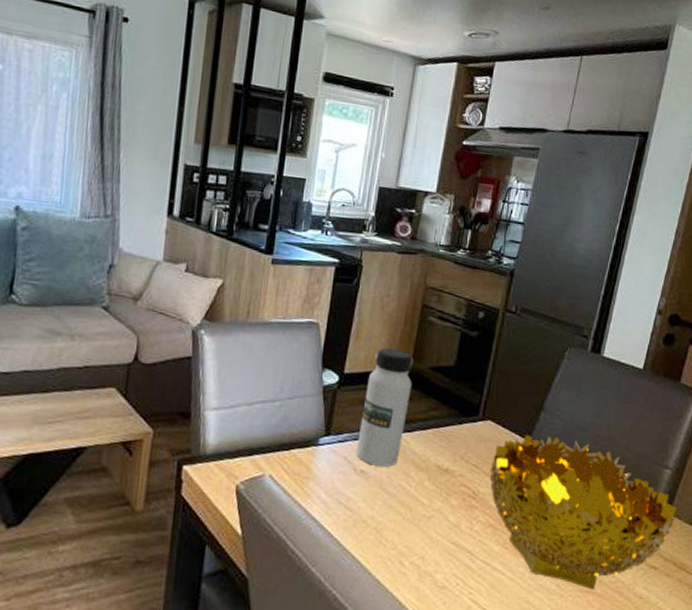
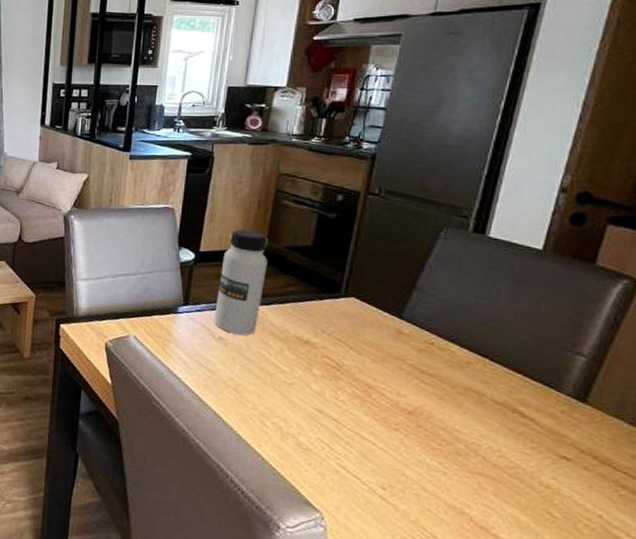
decorative bowl: present [490,434,676,590] -> none [356,312,595,472]

